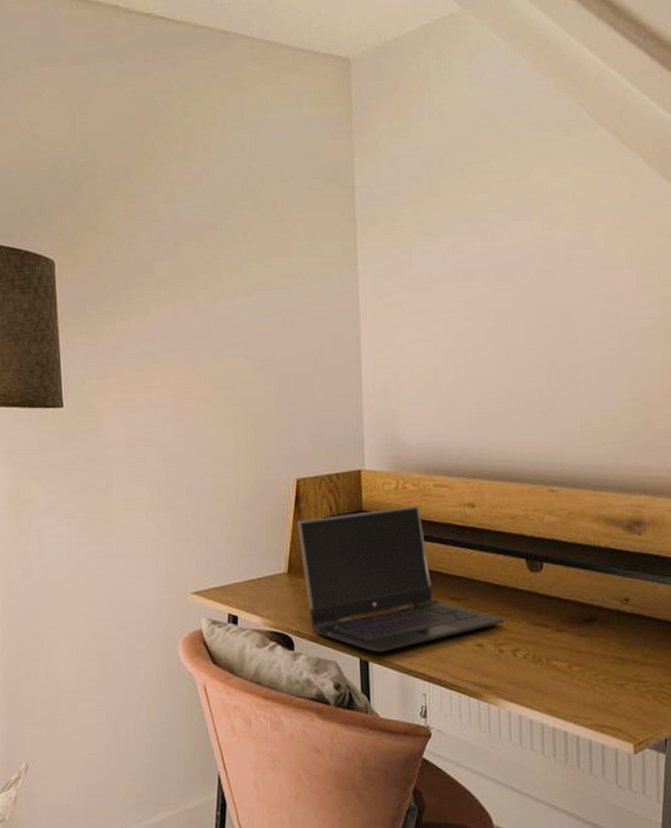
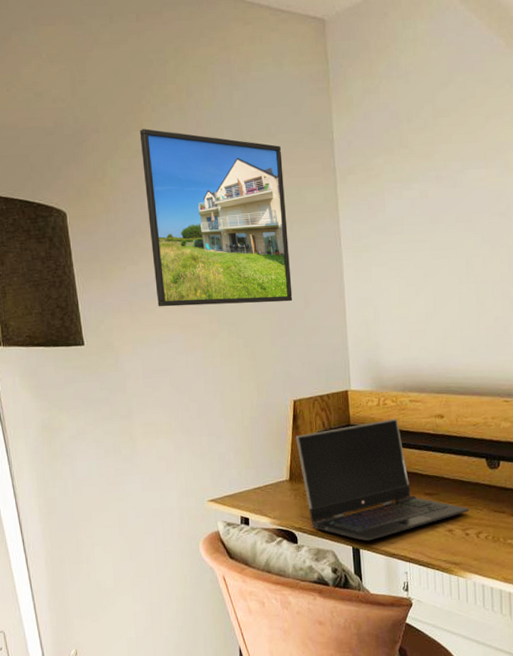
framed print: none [140,173,301,367] -> present [139,128,293,307]

